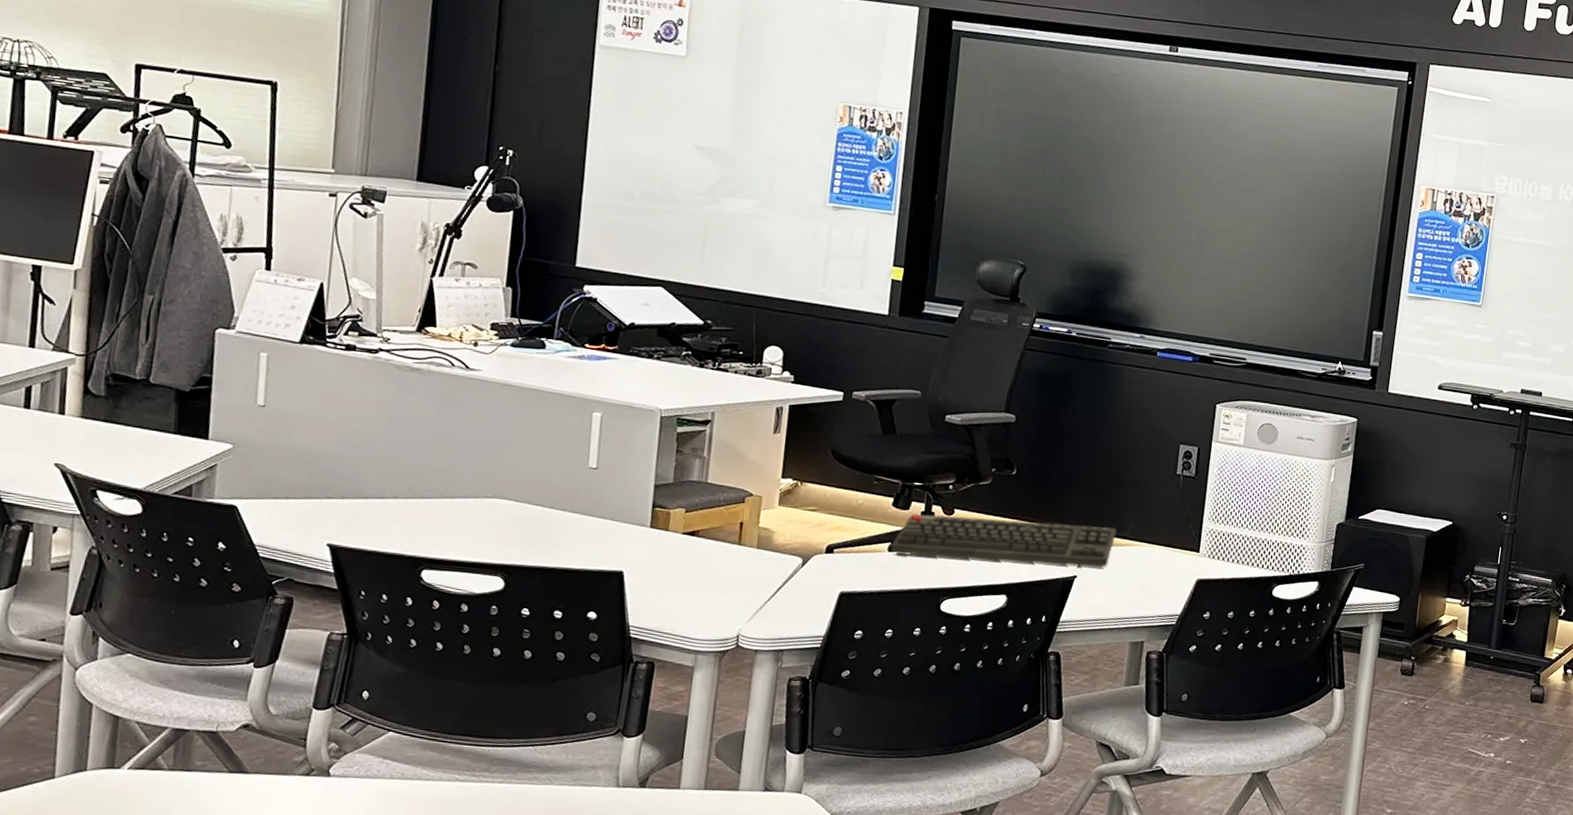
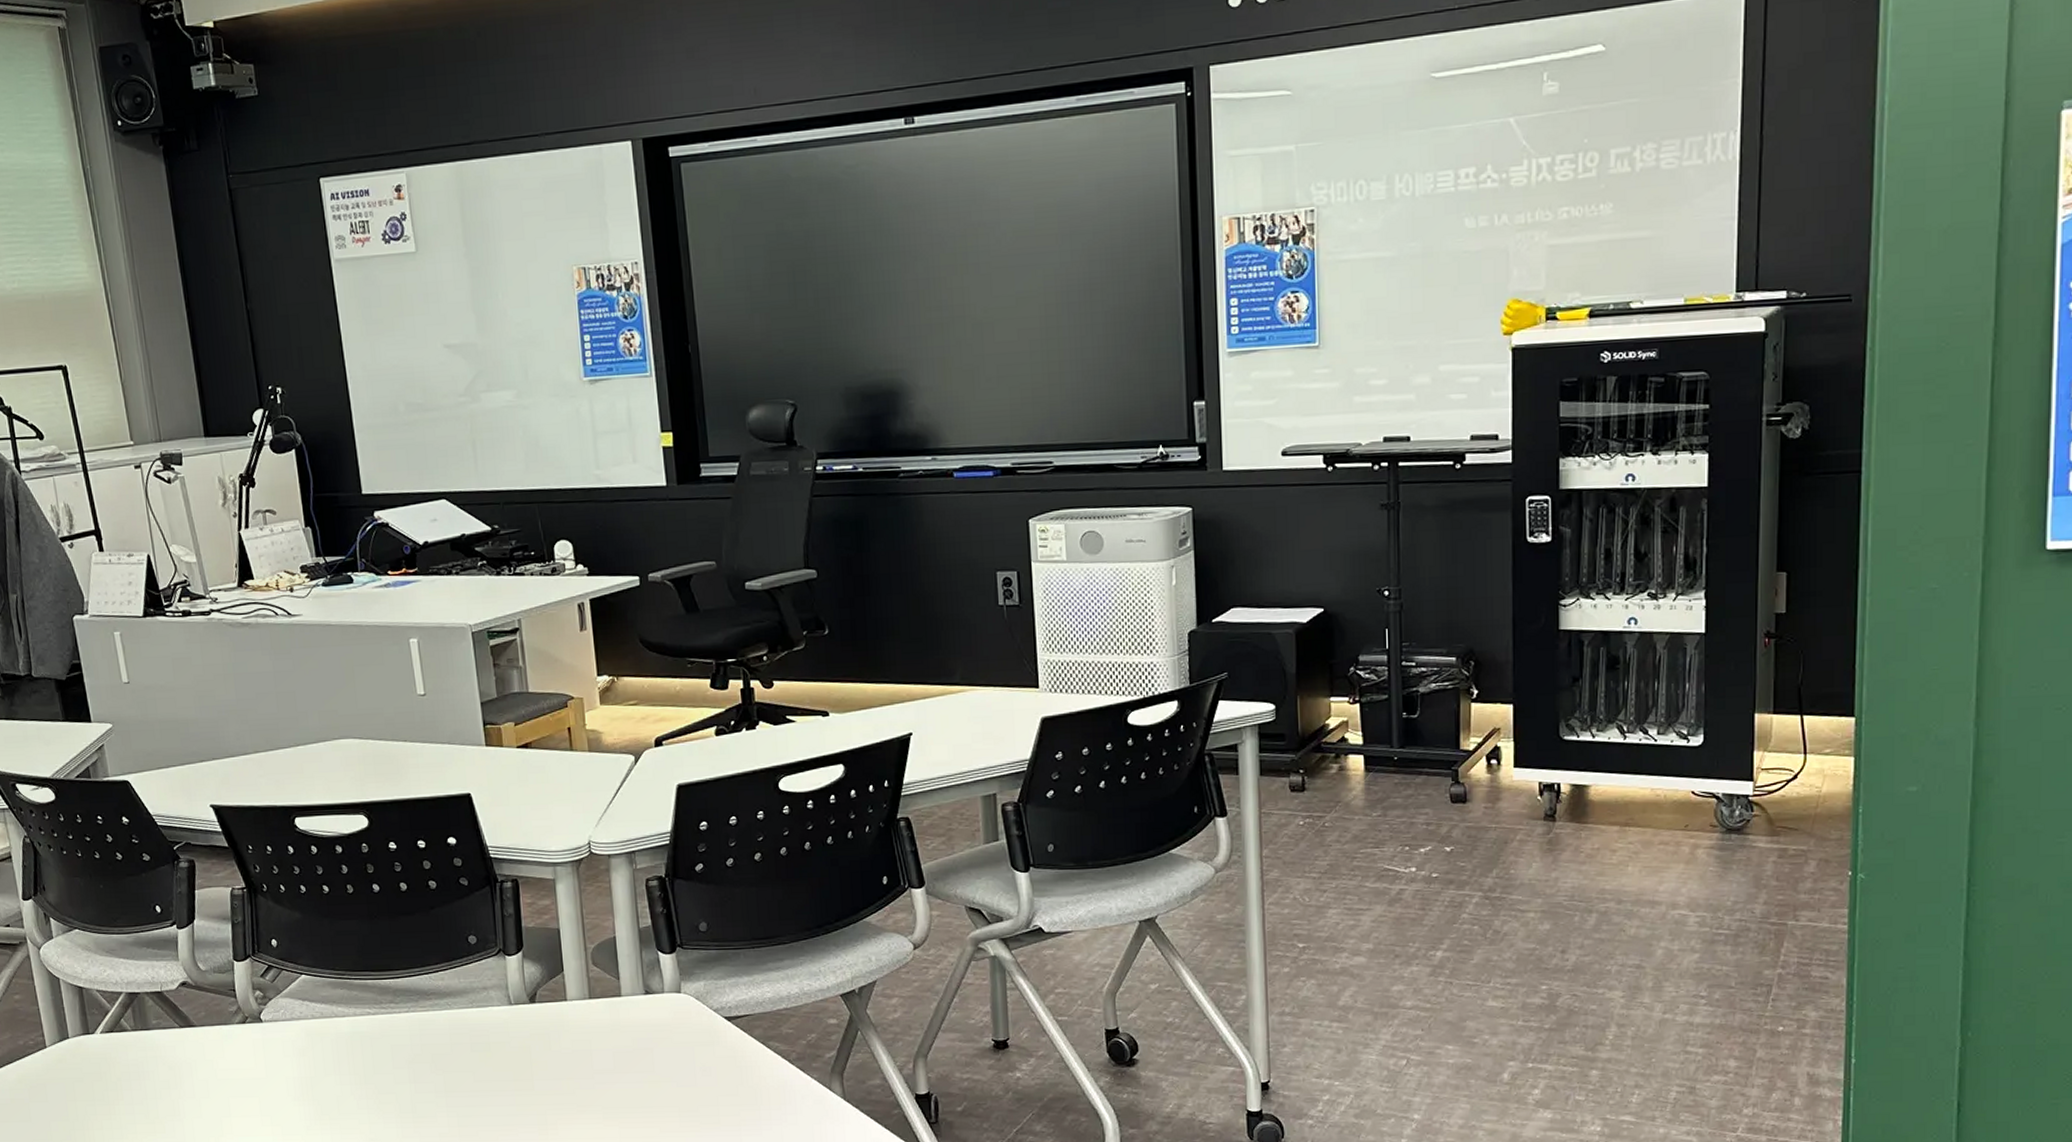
computer keyboard: present [891,513,1116,567] -> none [718,674,946,737]

